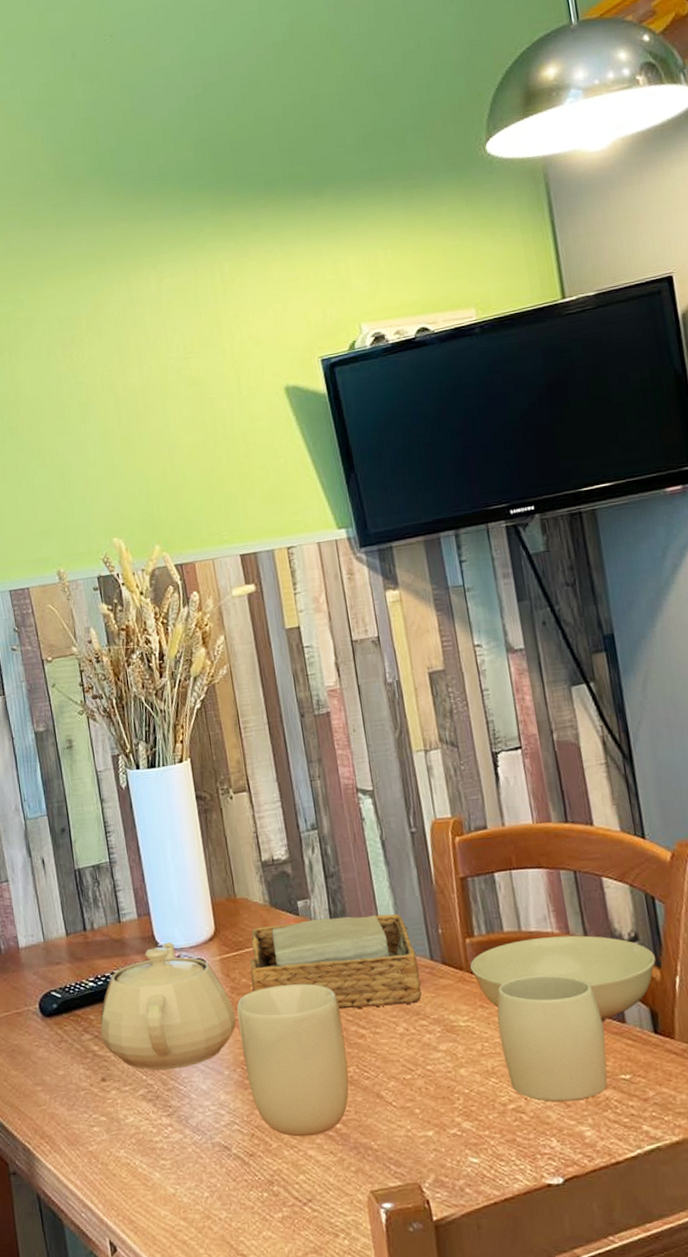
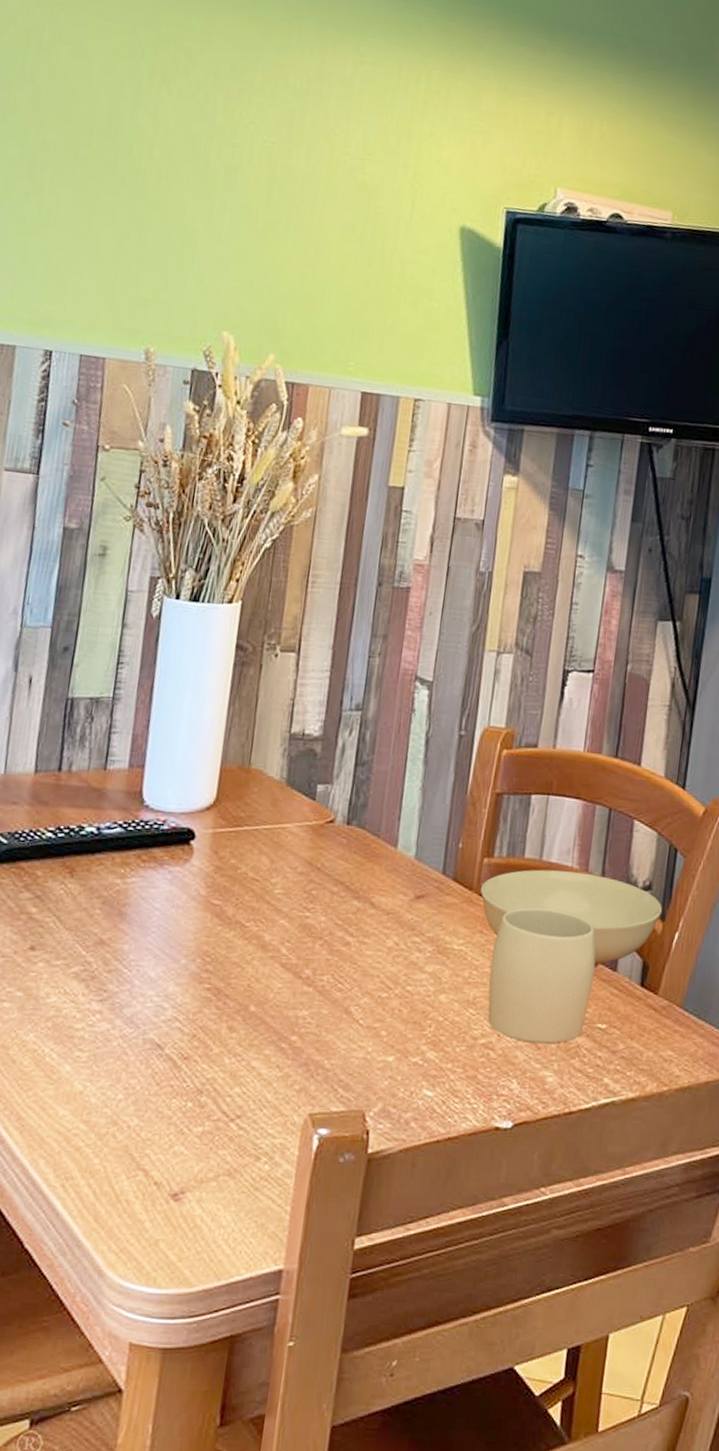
teapot: present [100,942,237,1070] -> none [44,802,213,949]
cup: present [237,983,349,1137] -> none [205,873,332,1046]
napkin holder: present [250,914,422,1009] -> none [239,805,429,918]

